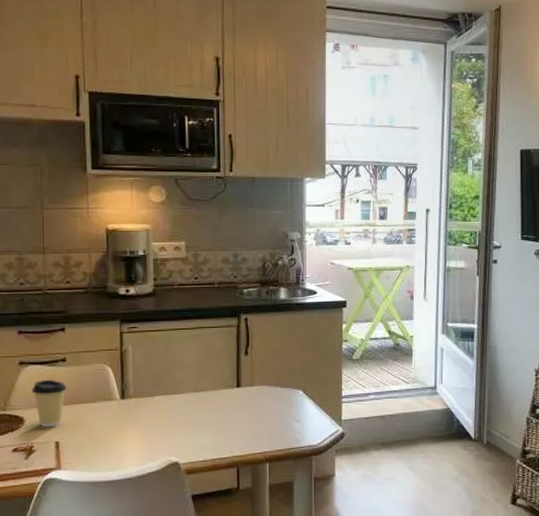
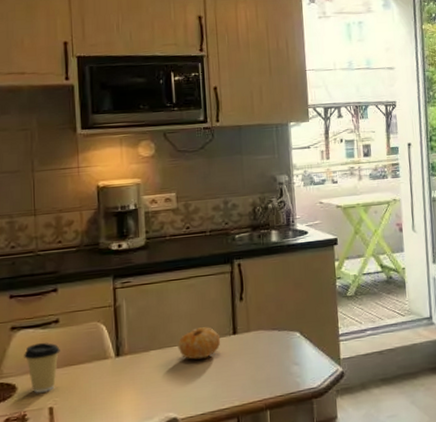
fruit: none [181,378,224,408] -> present [177,327,221,360]

